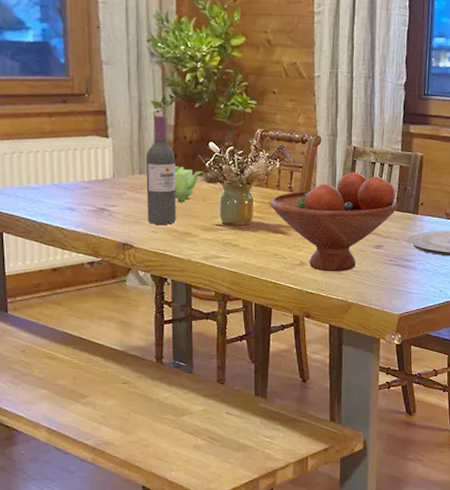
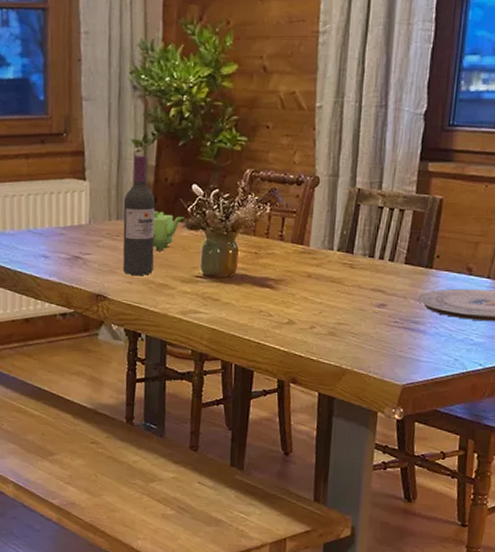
fruit bowl: present [270,172,398,272] -> none [257,218,408,334]

